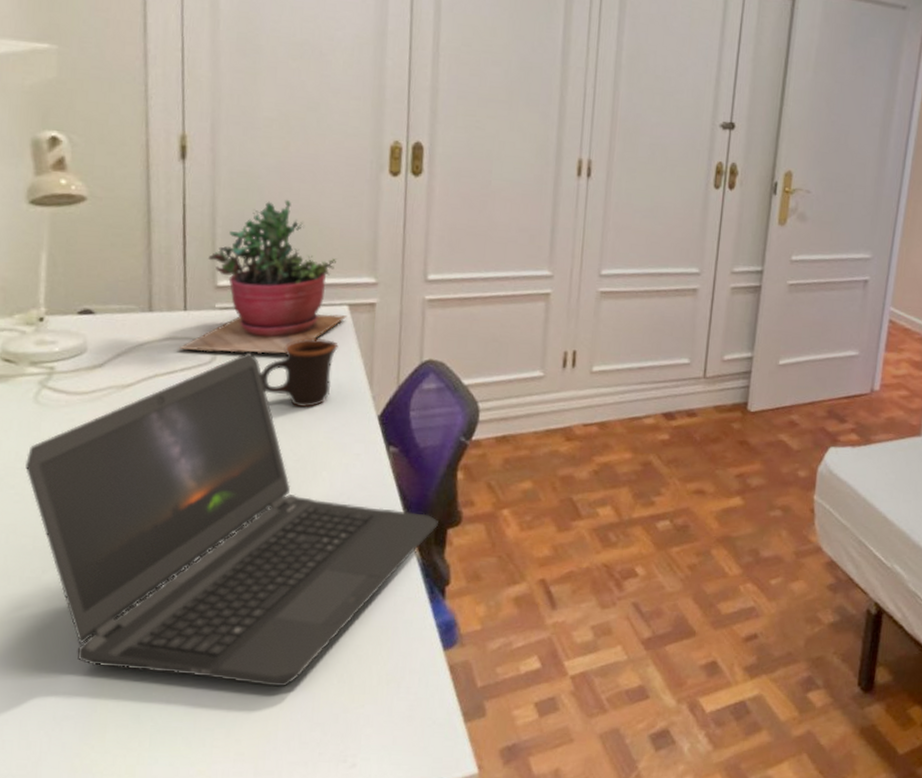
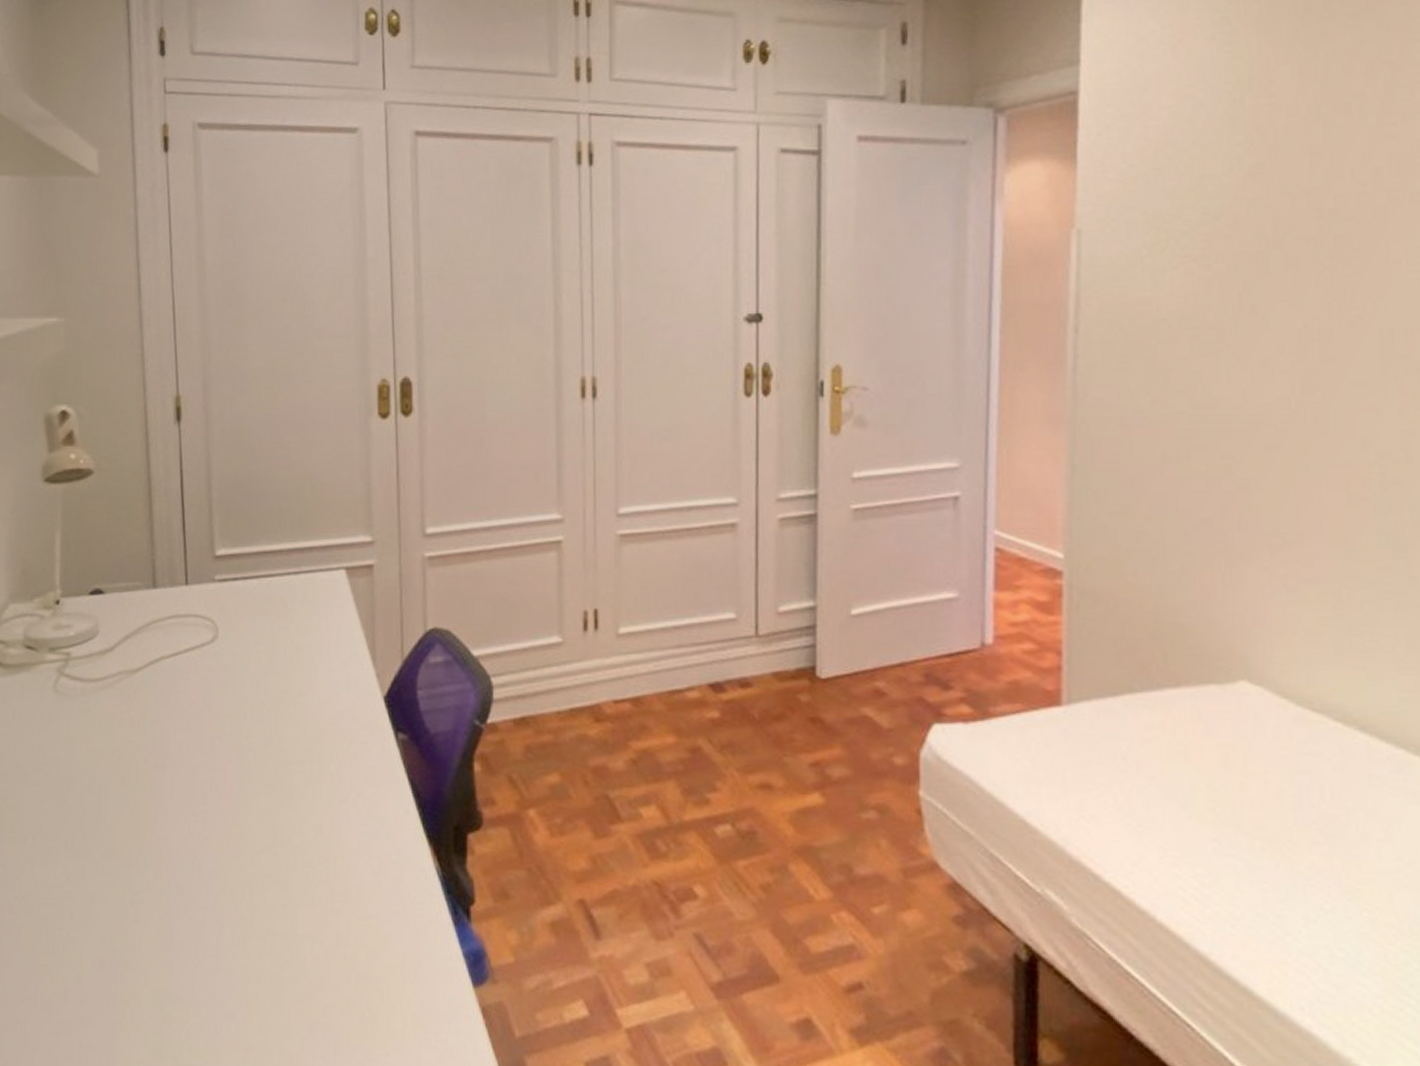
laptop computer: present [26,351,438,687] -> none [48,627,457,1025]
succulent plant: present [178,200,348,354] -> none [182,456,345,629]
mug: present [260,338,339,408] -> none [261,608,338,690]

